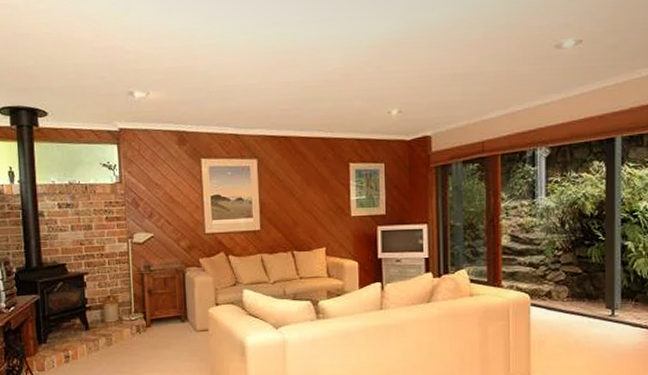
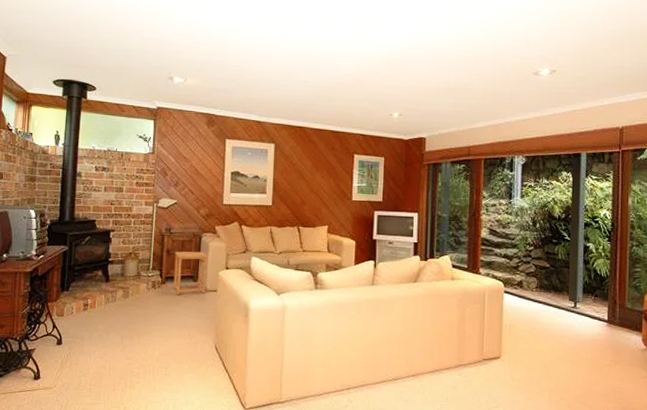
side table: none [158,288,195,338] -> present [173,251,208,295]

